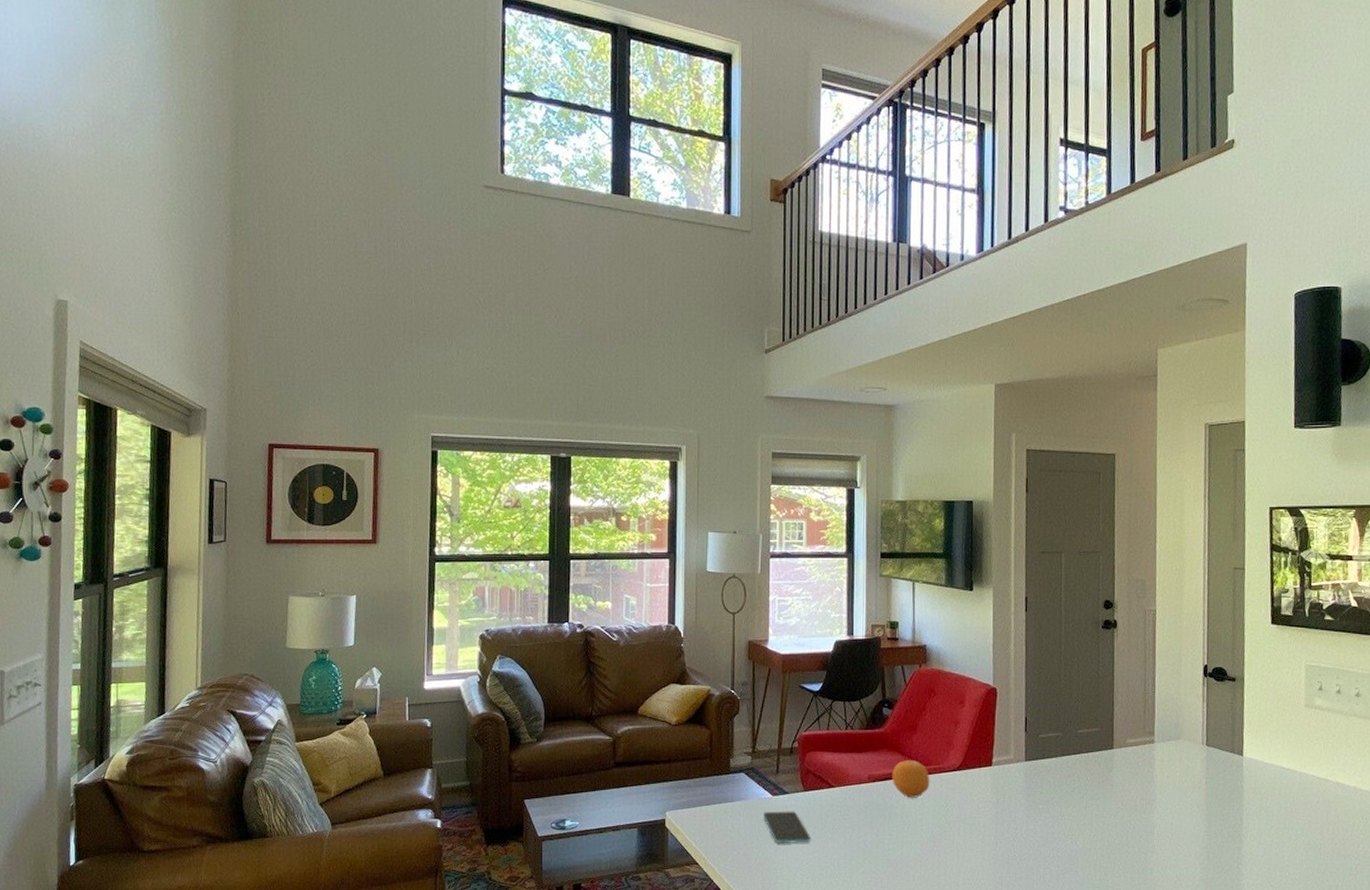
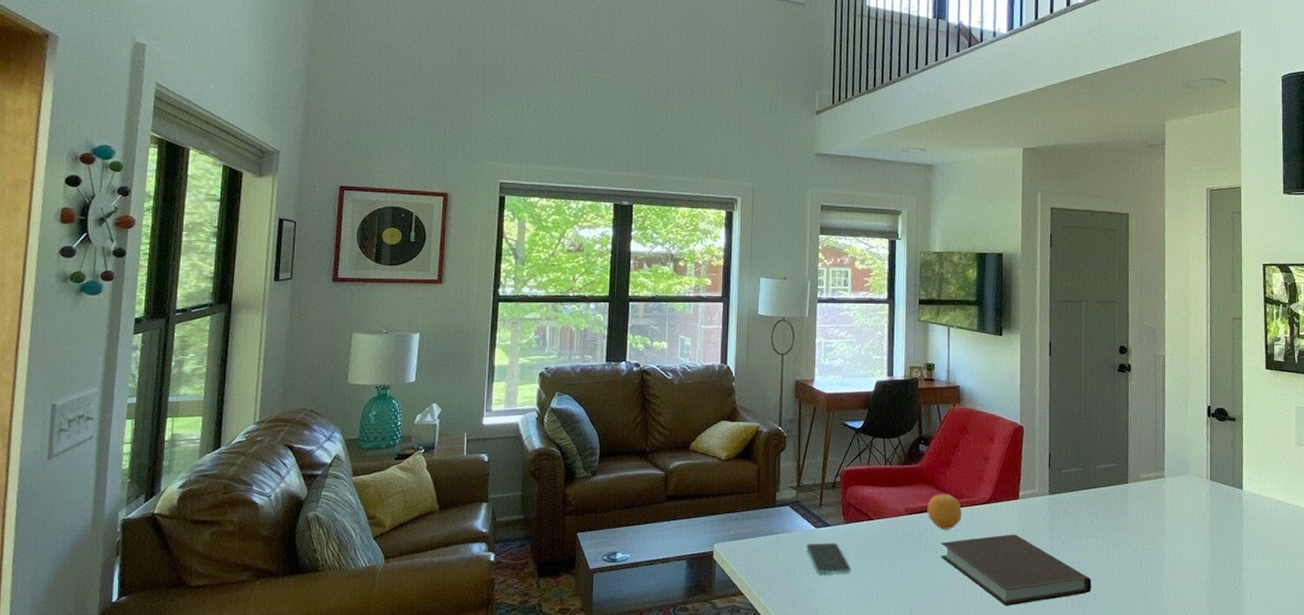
notebook: none [907,803,1073,878] -> present [940,534,1092,606]

